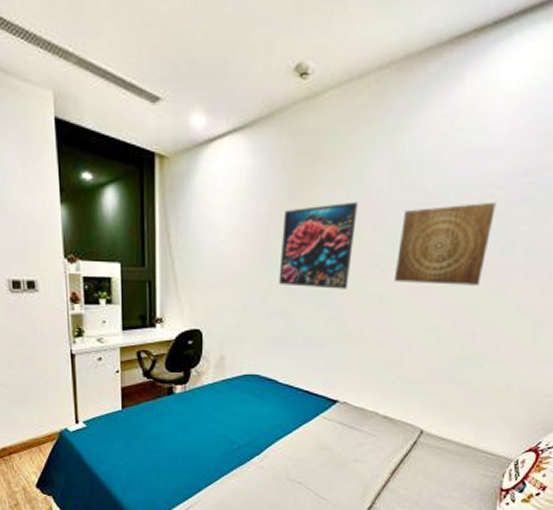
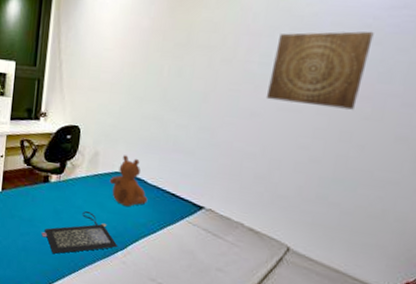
clutch bag: none [172,420,254,469] -> present [41,211,118,254]
teddy bear: none [239,356,281,410] -> present [109,155,148,207]
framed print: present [278,201,358,289] -> none [154,22,235,102]

